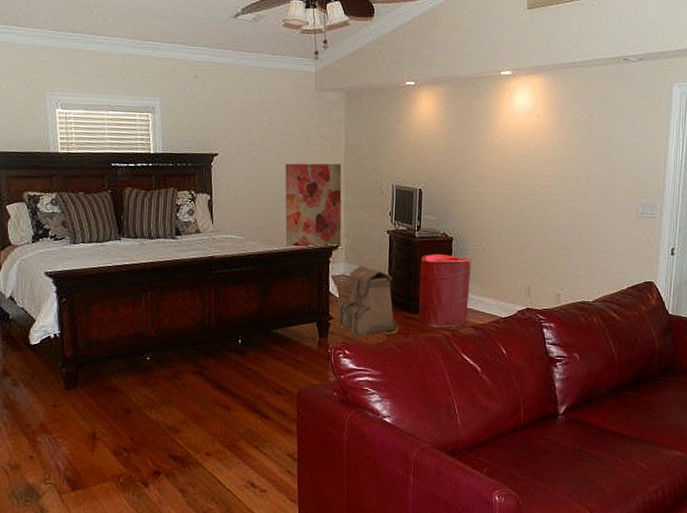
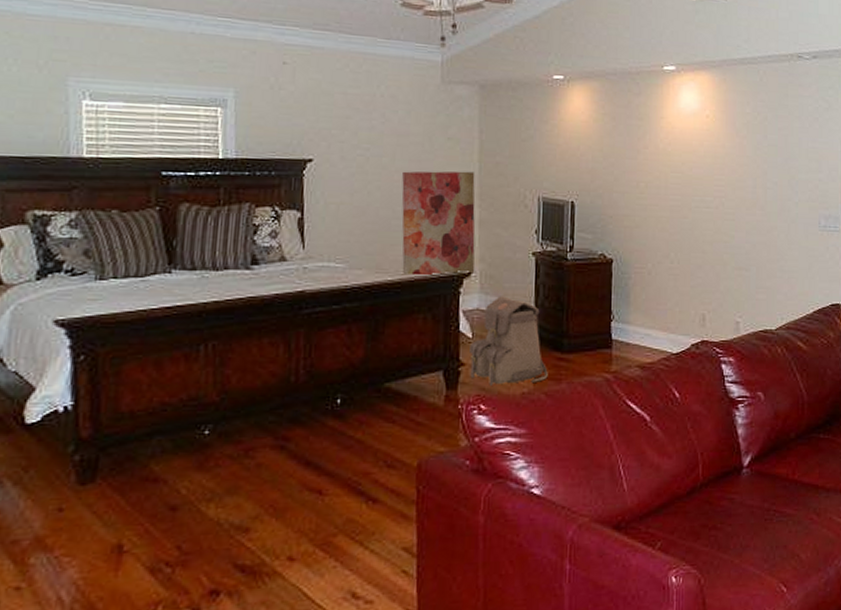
laundry hamper: present [418,254,471,328] -> none [572,280,635,370]

